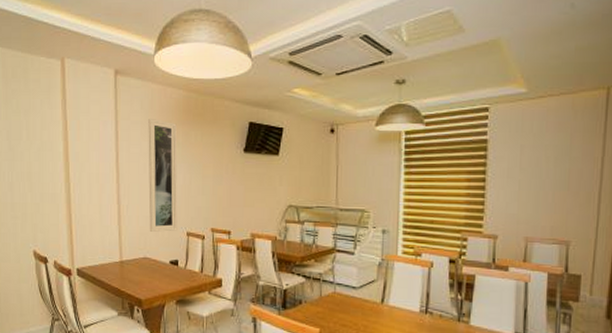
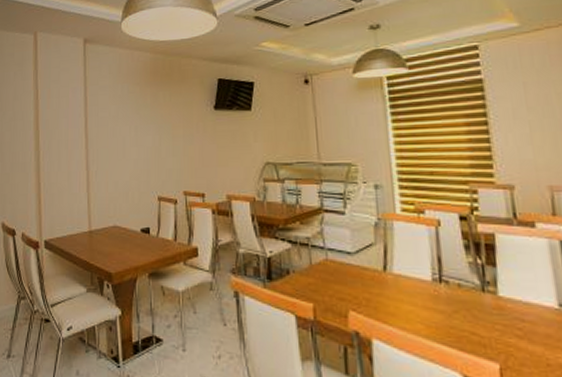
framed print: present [148,119,178,232] -> none [116,82,148,198]

